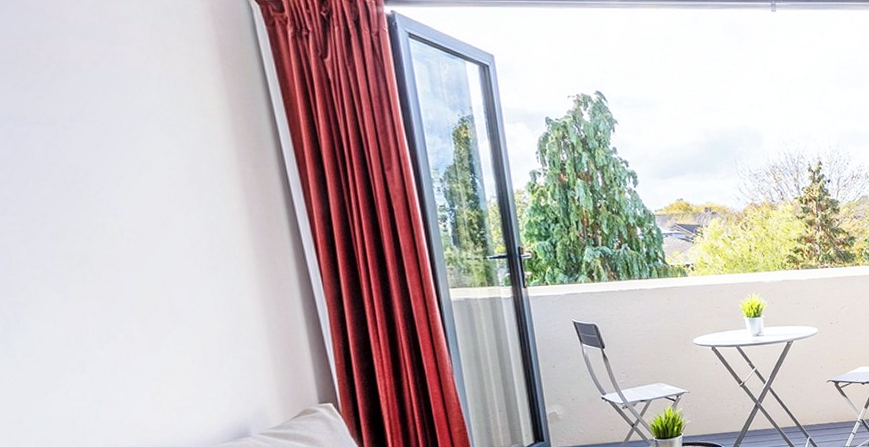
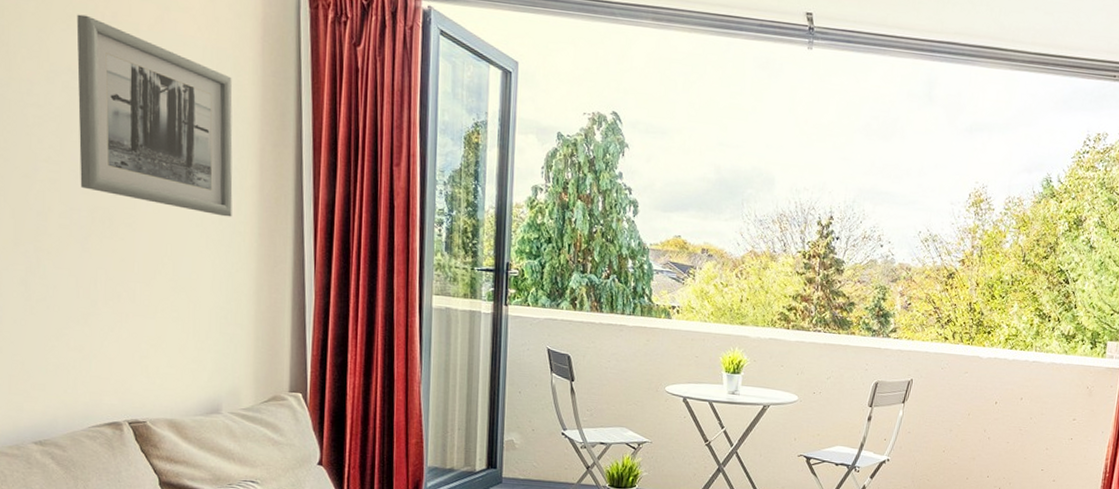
wall art: none [7,59,223,244] -> present [76,14,233,217]

